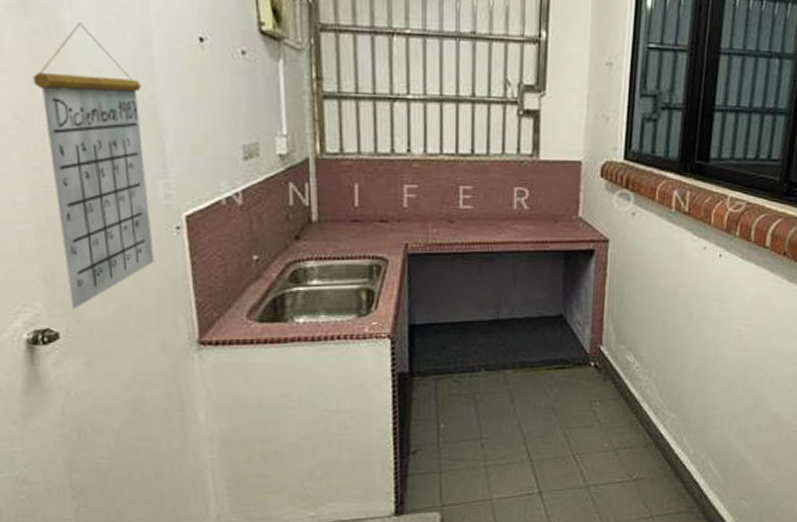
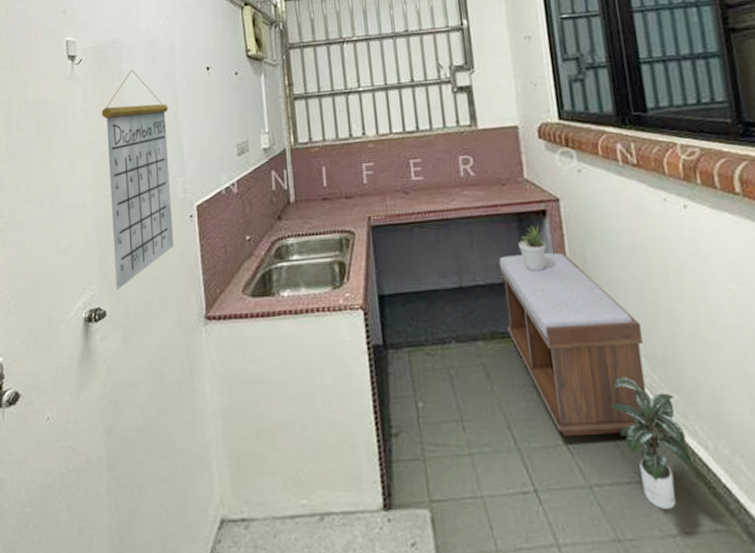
bench: none [538,291,658,449] -> present [498,253,650,437]
potted plant: none [561,264,590,307] -> present [518,225,548,271]
potted plant: none [617,400,675,500] -> present [610,377,694,509]

